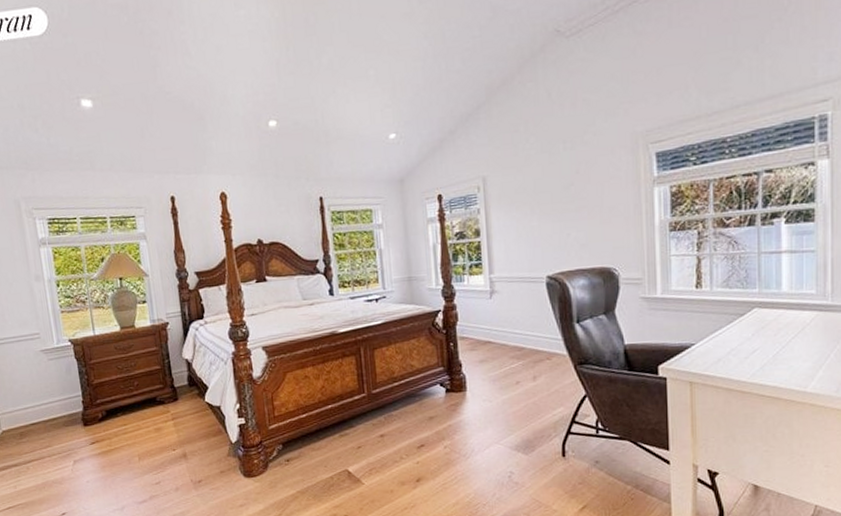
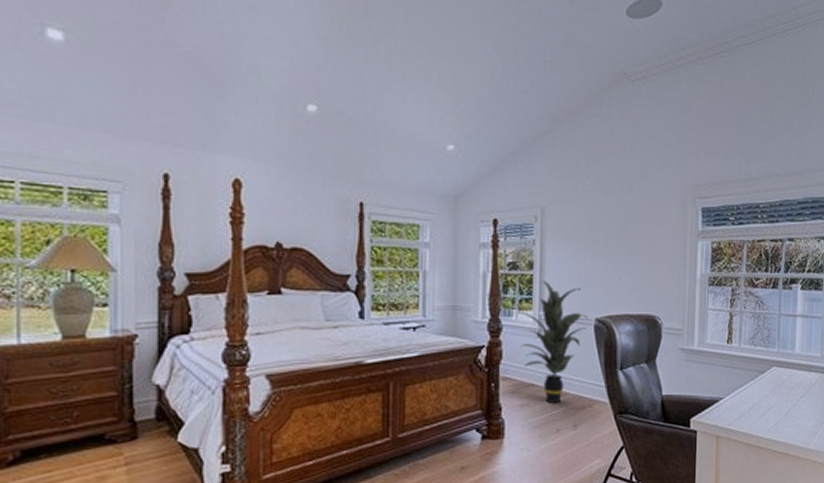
indoor plant: none [464,246,540,358] -> present [513,281,589,403]

